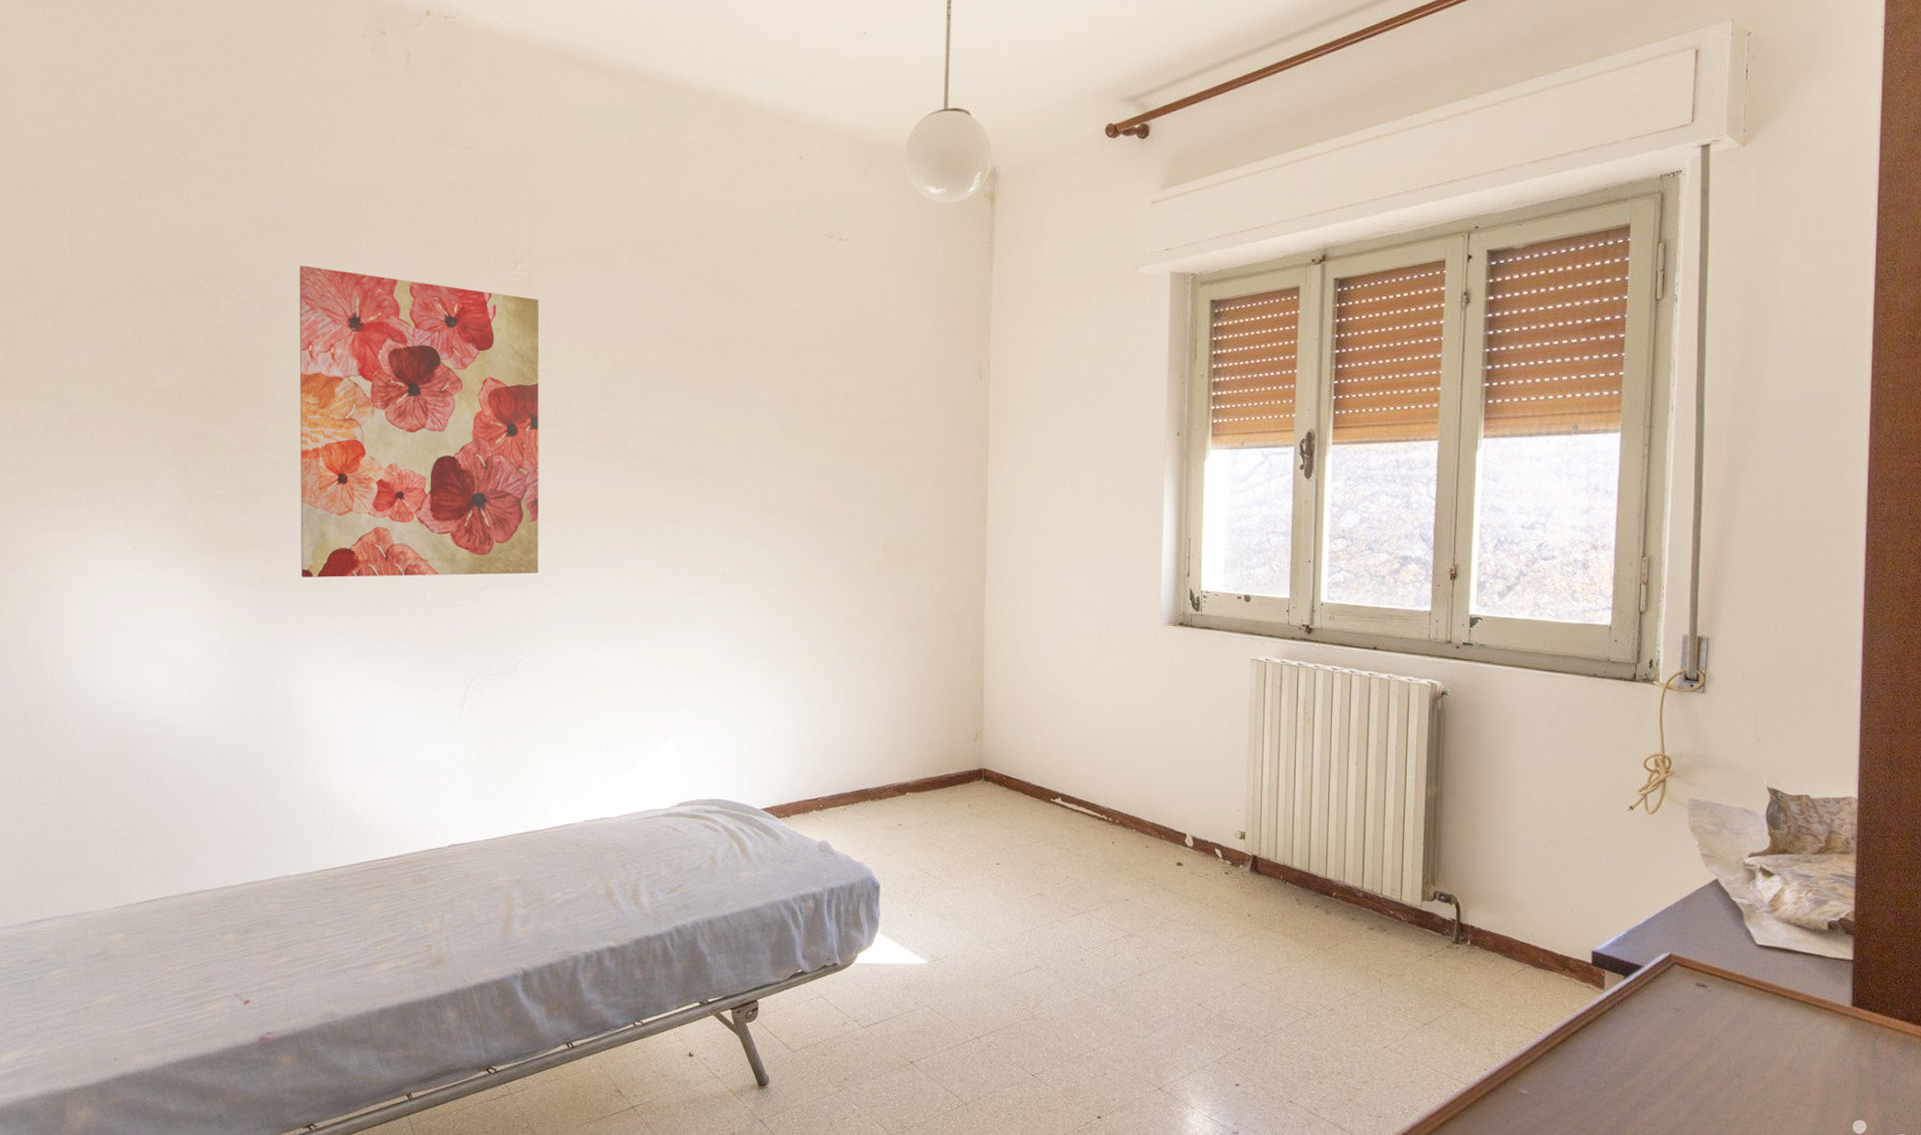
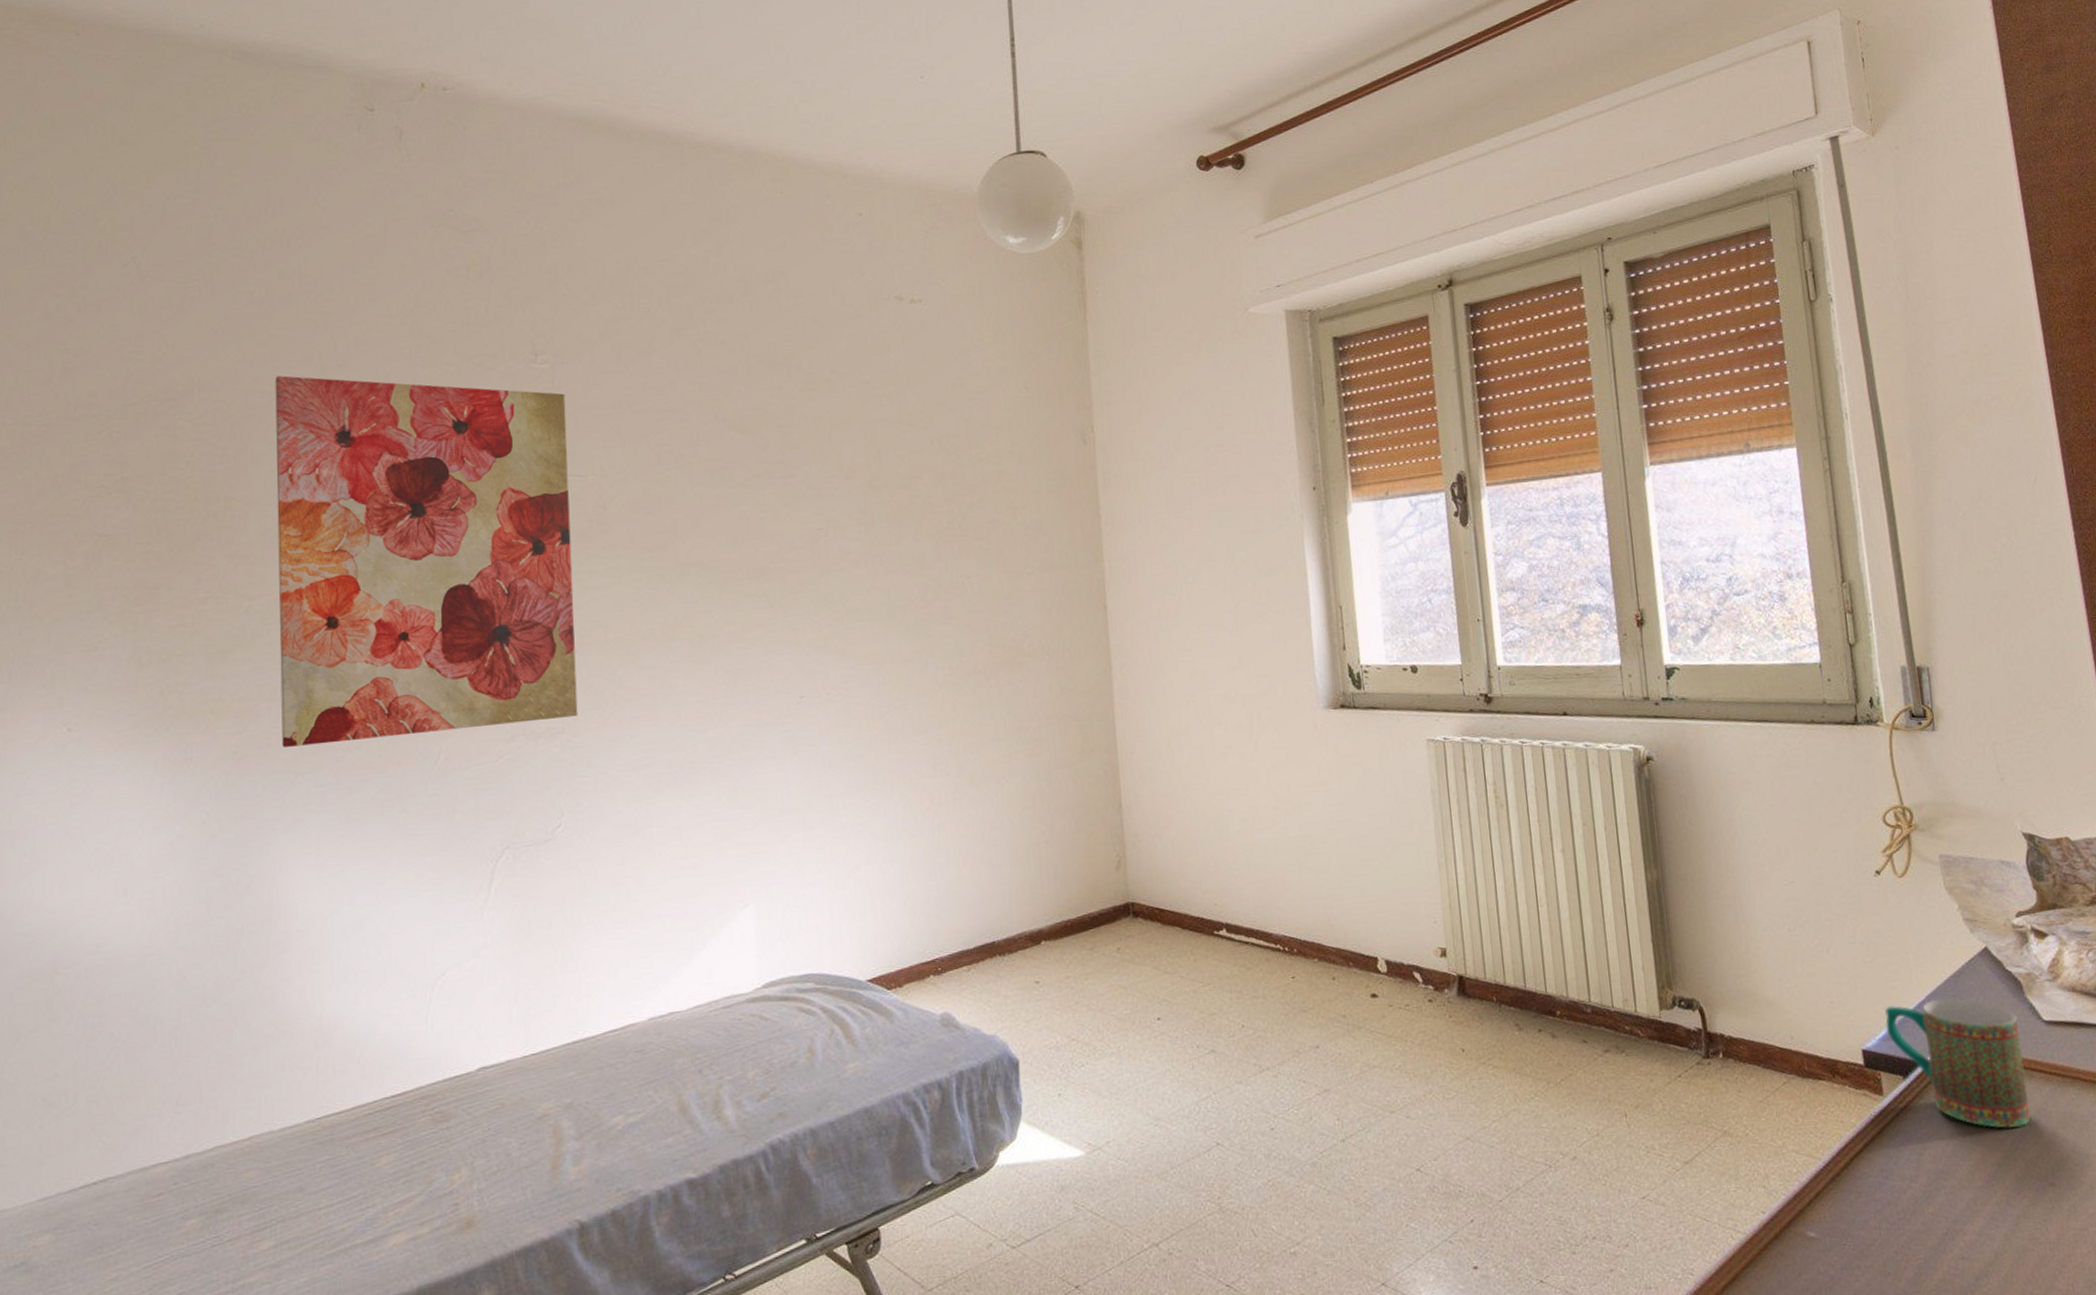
mug: none [1616,917,1733,1028] -> present [1885,998,2031,1129]

